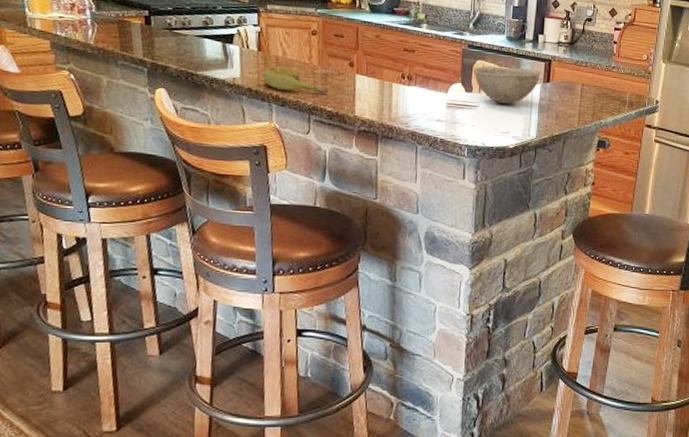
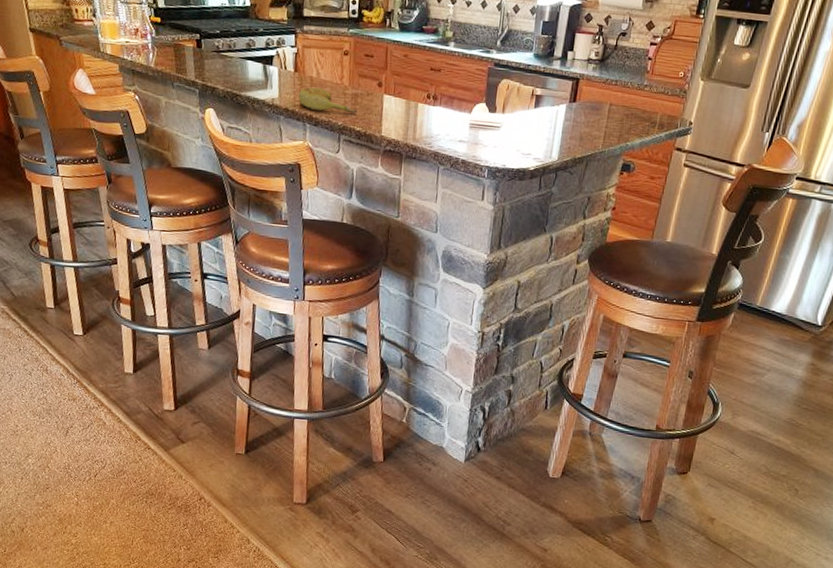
bowl: present [472,66,541,105] -> none [497,85,567,126]

